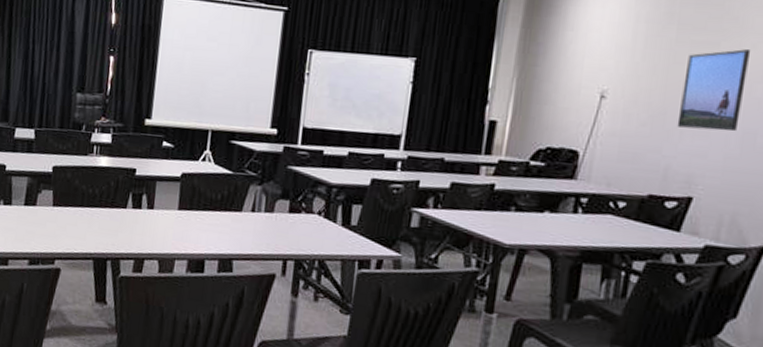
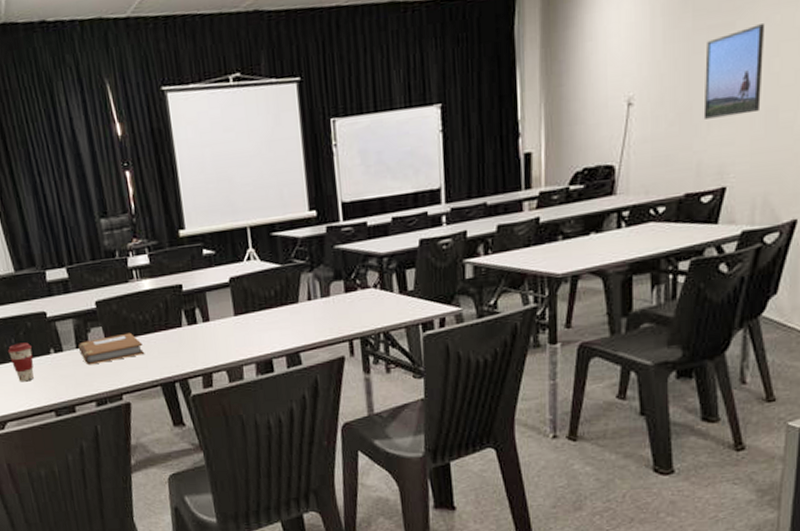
notebook: none [26,200,86,226] -> present [78,332,144,365]

